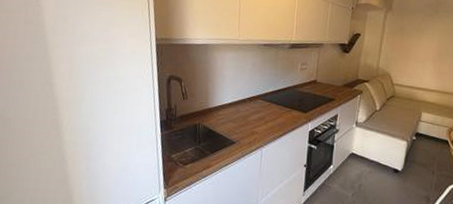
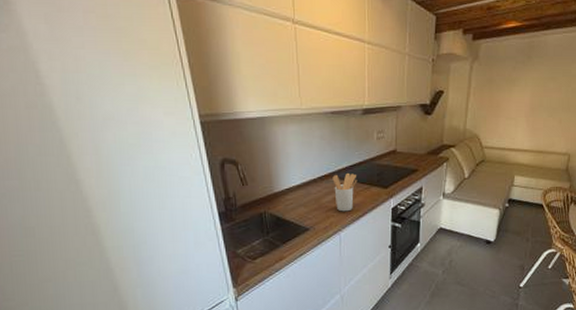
utensil holder: none [259,96,281,130] -> present [332,172,358,212]

